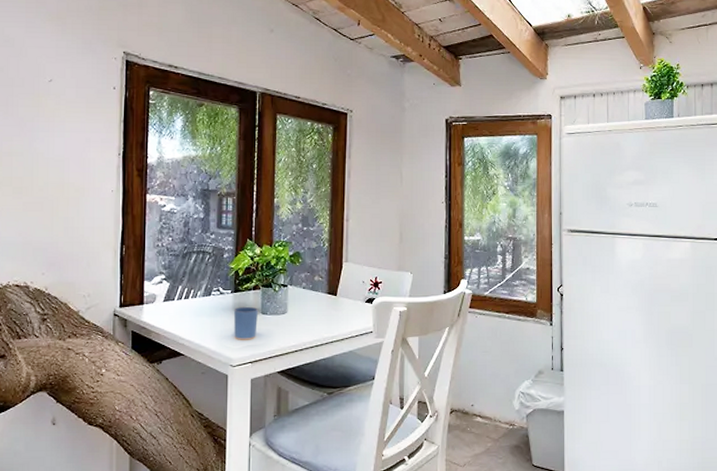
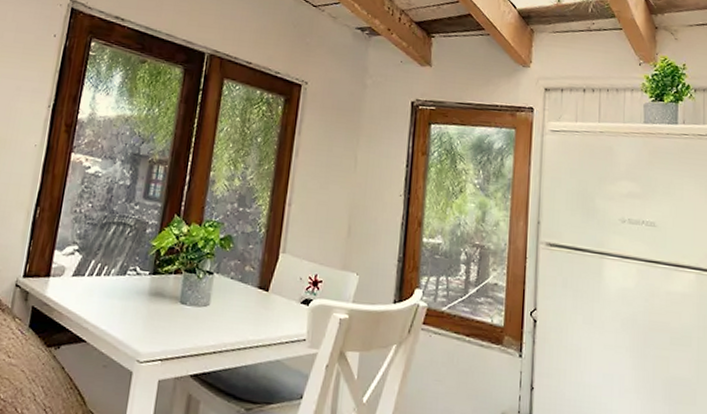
mug: present [234,306,259,340] -> none [145,292,178,333]

